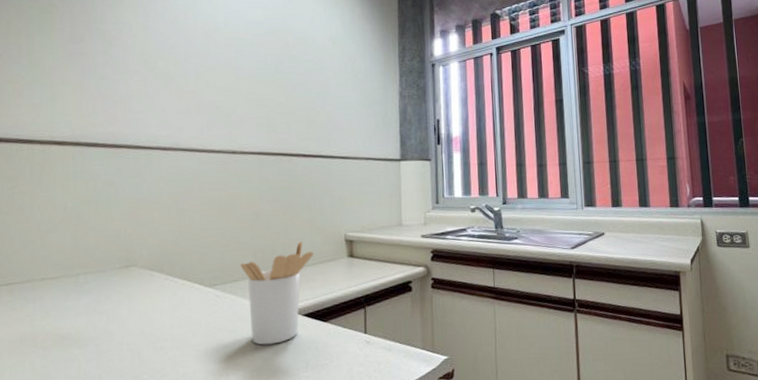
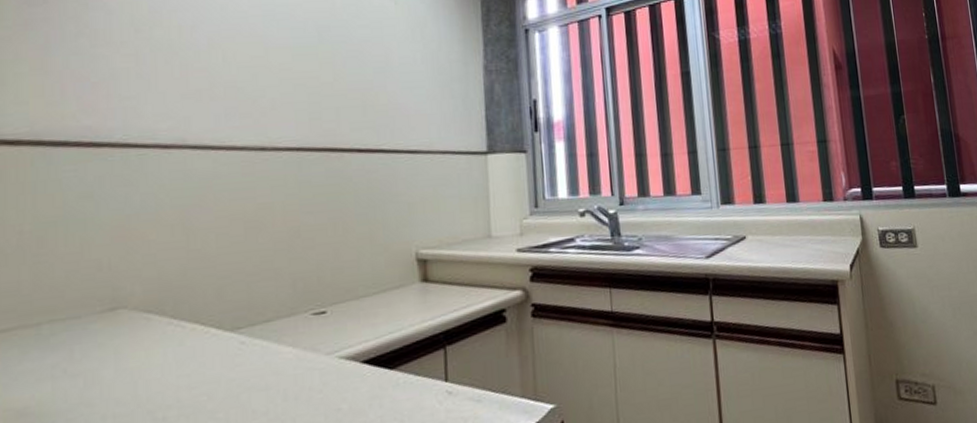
utensil holder: present [240,241,314,345] -> none [274,264,375,406]

